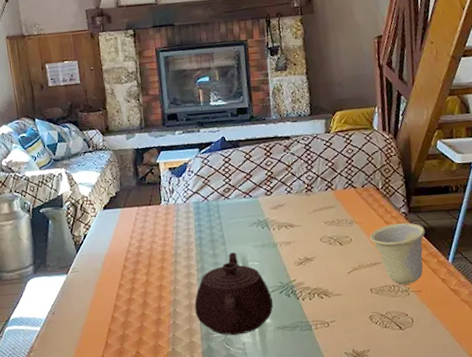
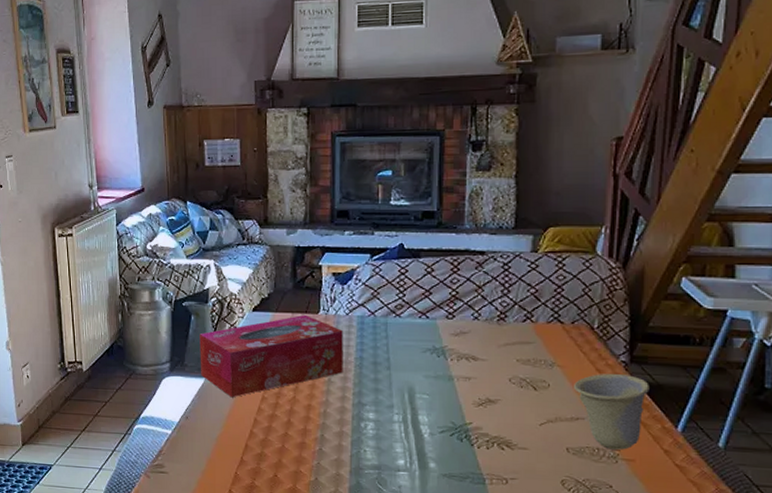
tissue box: none [58,206,187,289] -> present [199,314,343,398]
teapot: present [194,252,273,336] -> none [346,380,440,476]

